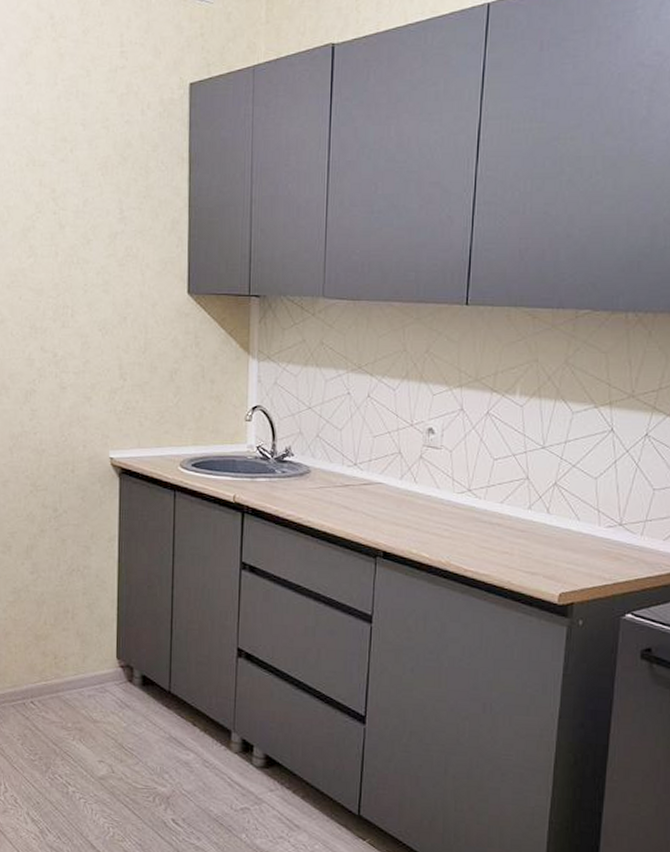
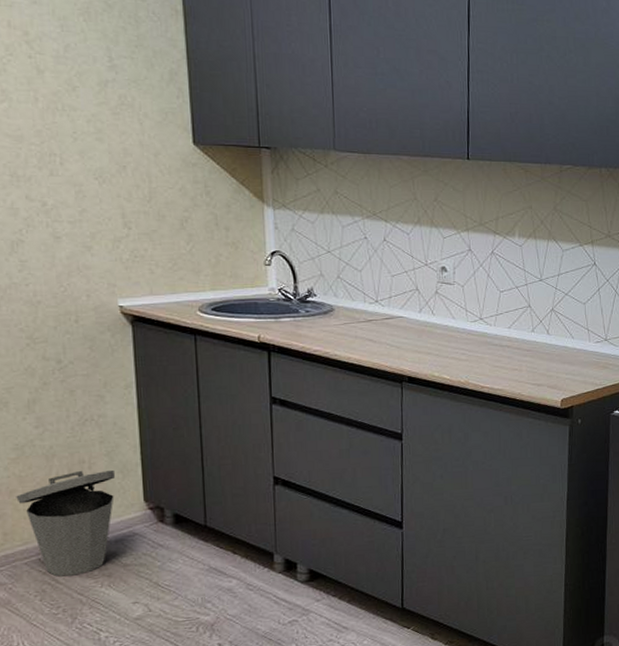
trash can: none [10,619,94,725] -> present [16,470,116,577]

